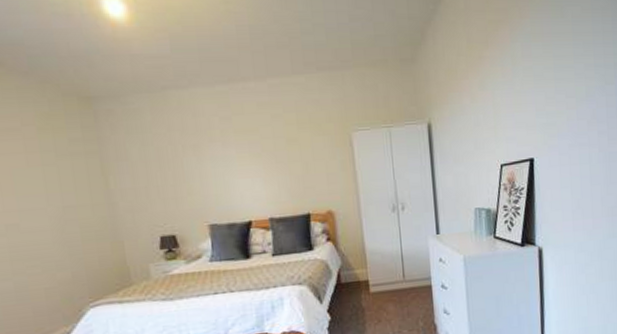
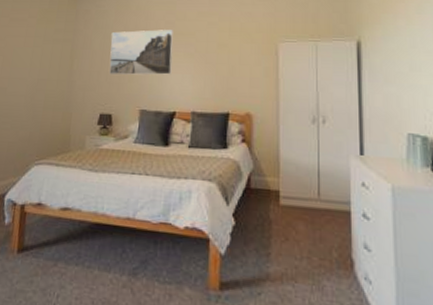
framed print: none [151,127,239,190] -> present [109,29,173,75]

